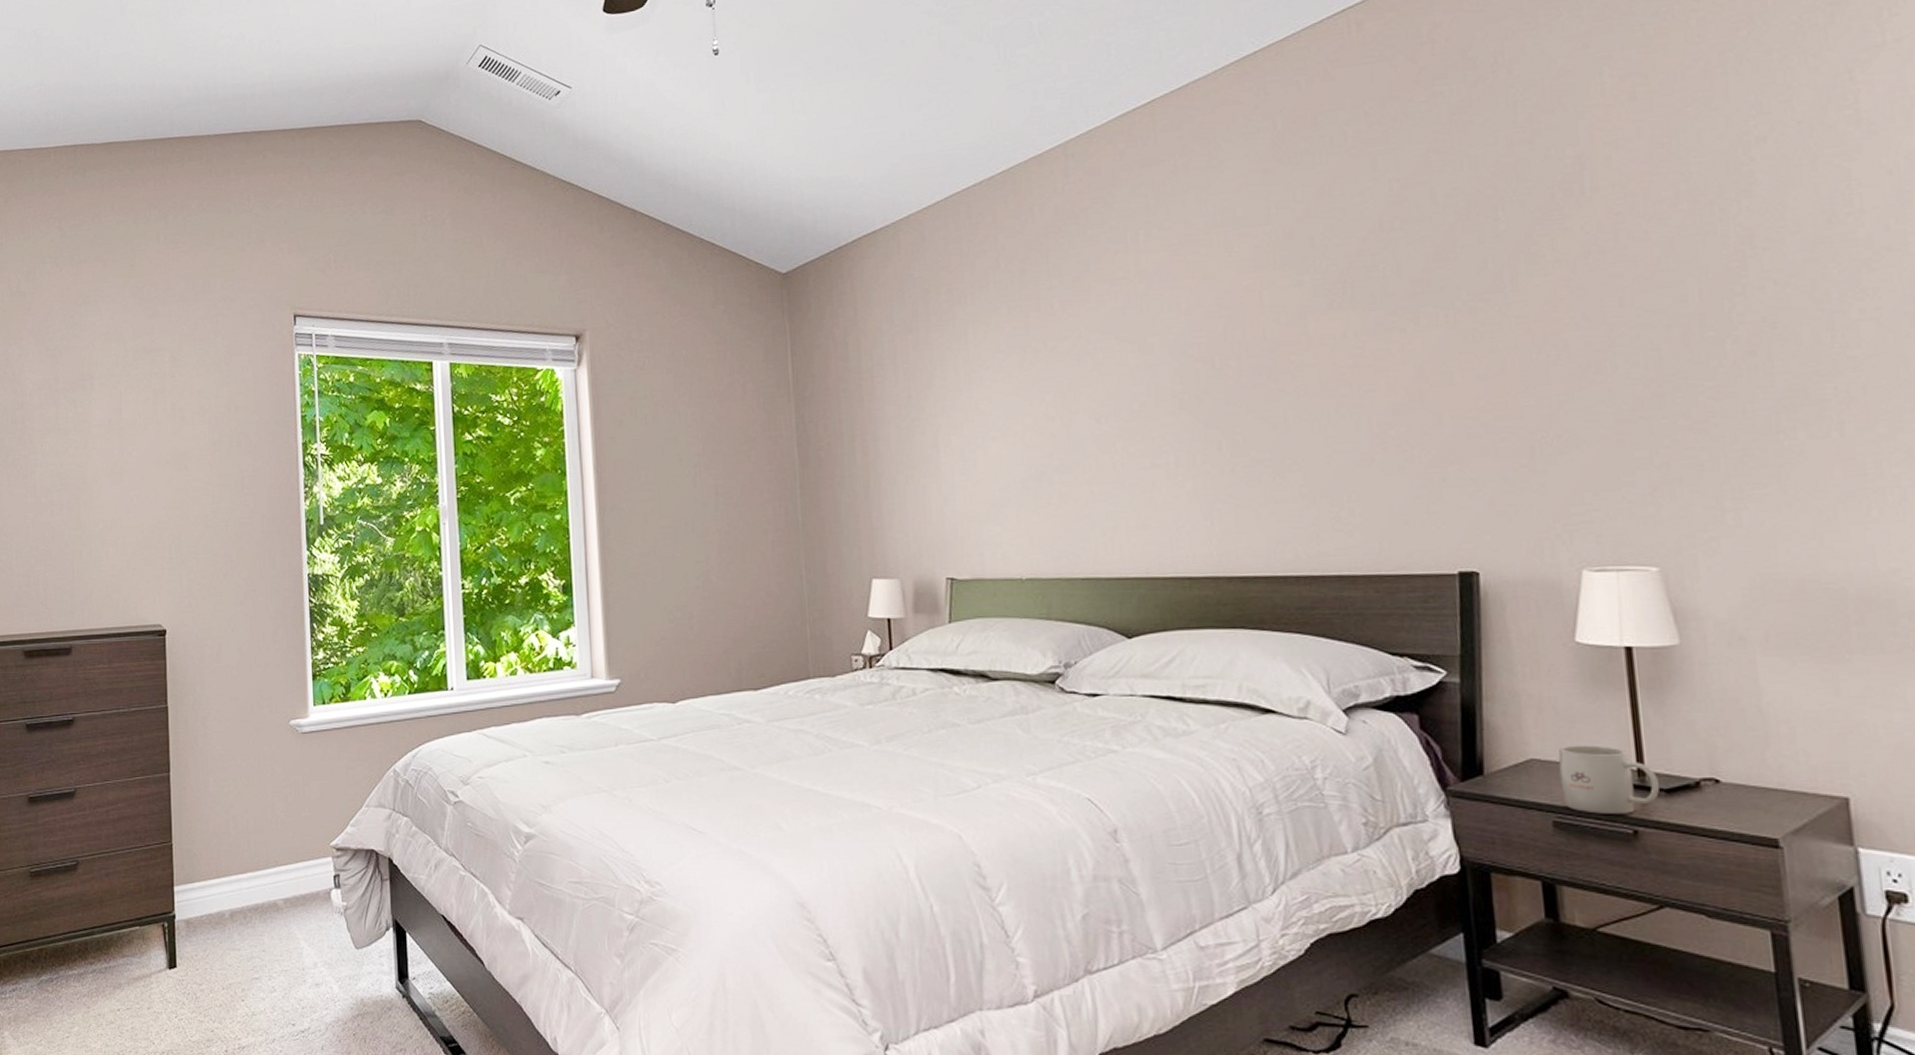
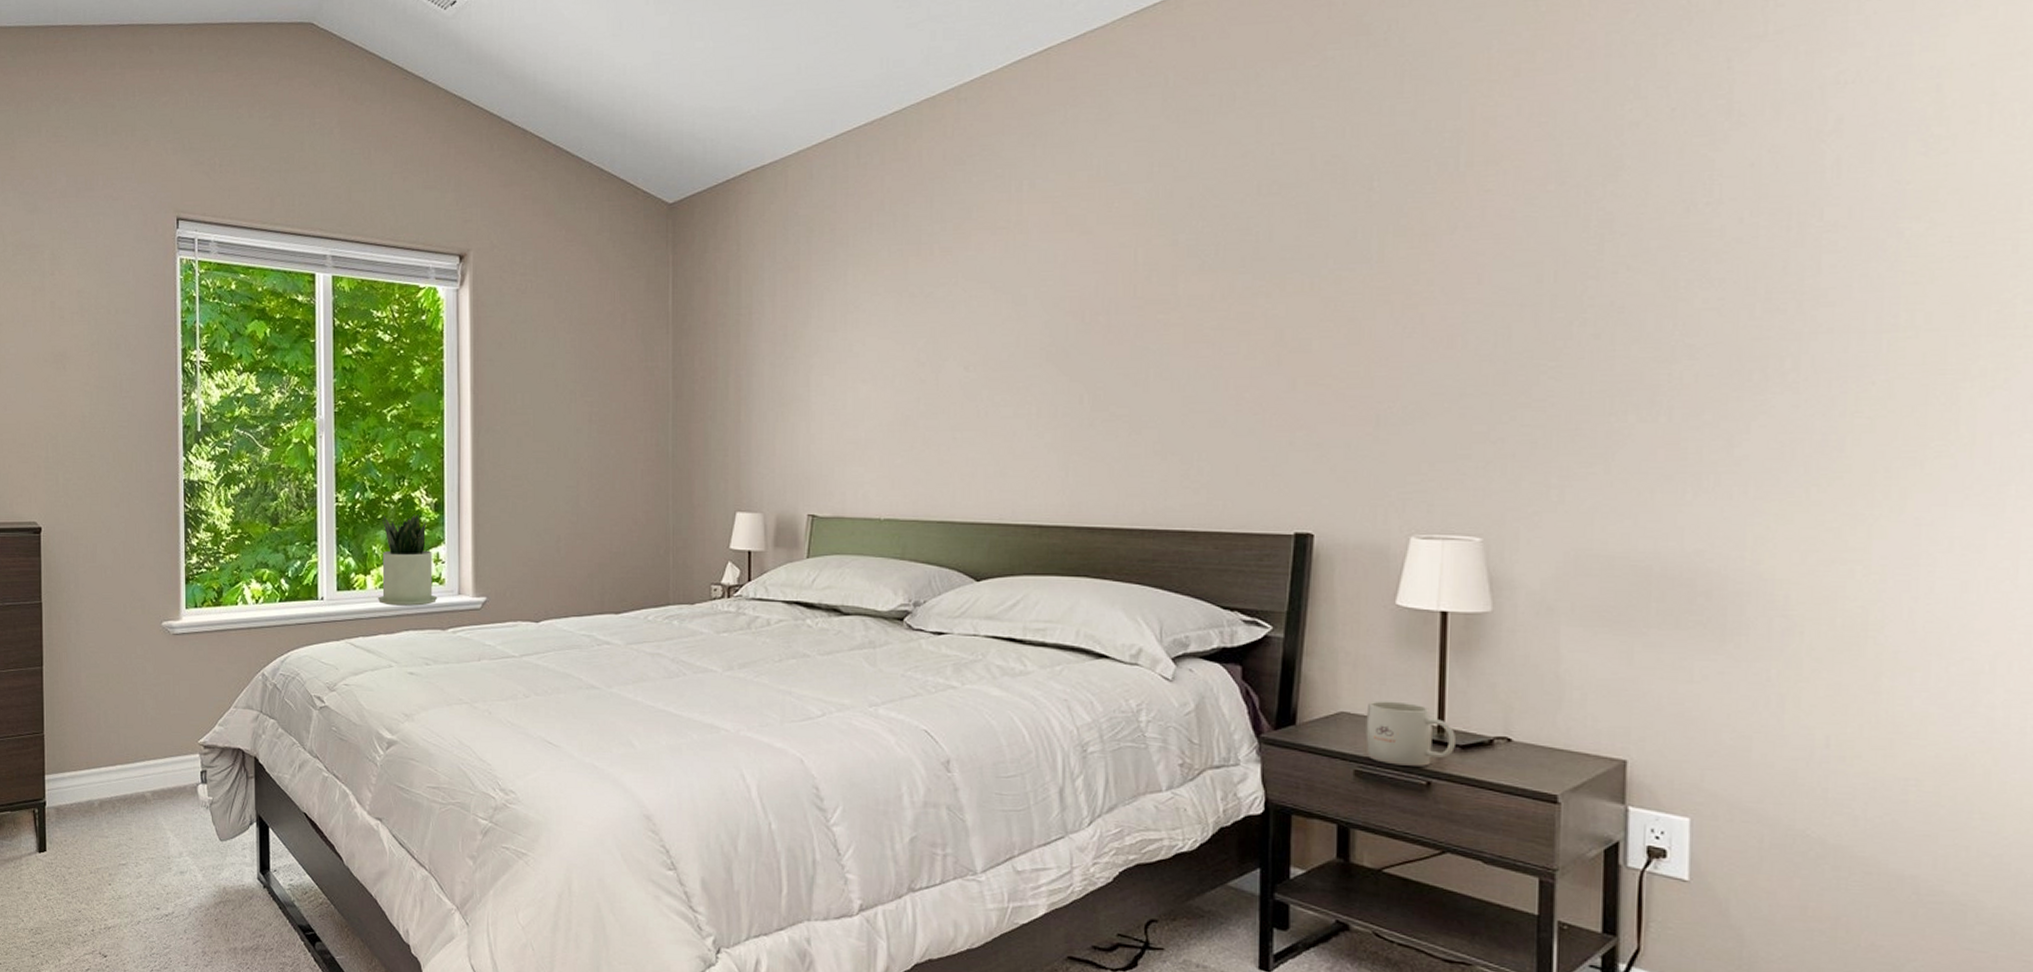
planter: none [508,597,571,693] -> present [377,514,438,606]

